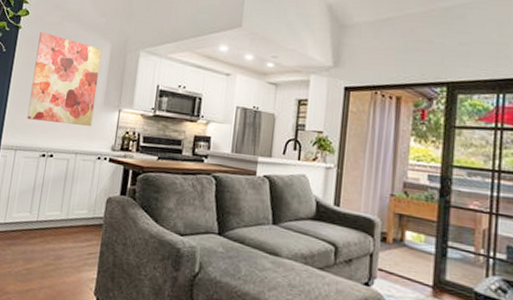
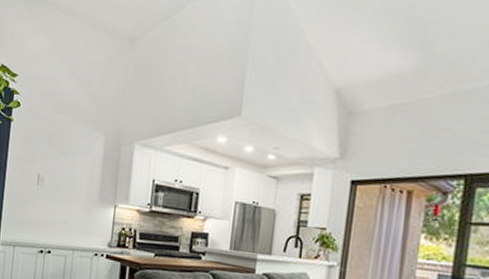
wall art: present [27,32,103,127] -> none [23,125,96,223]

